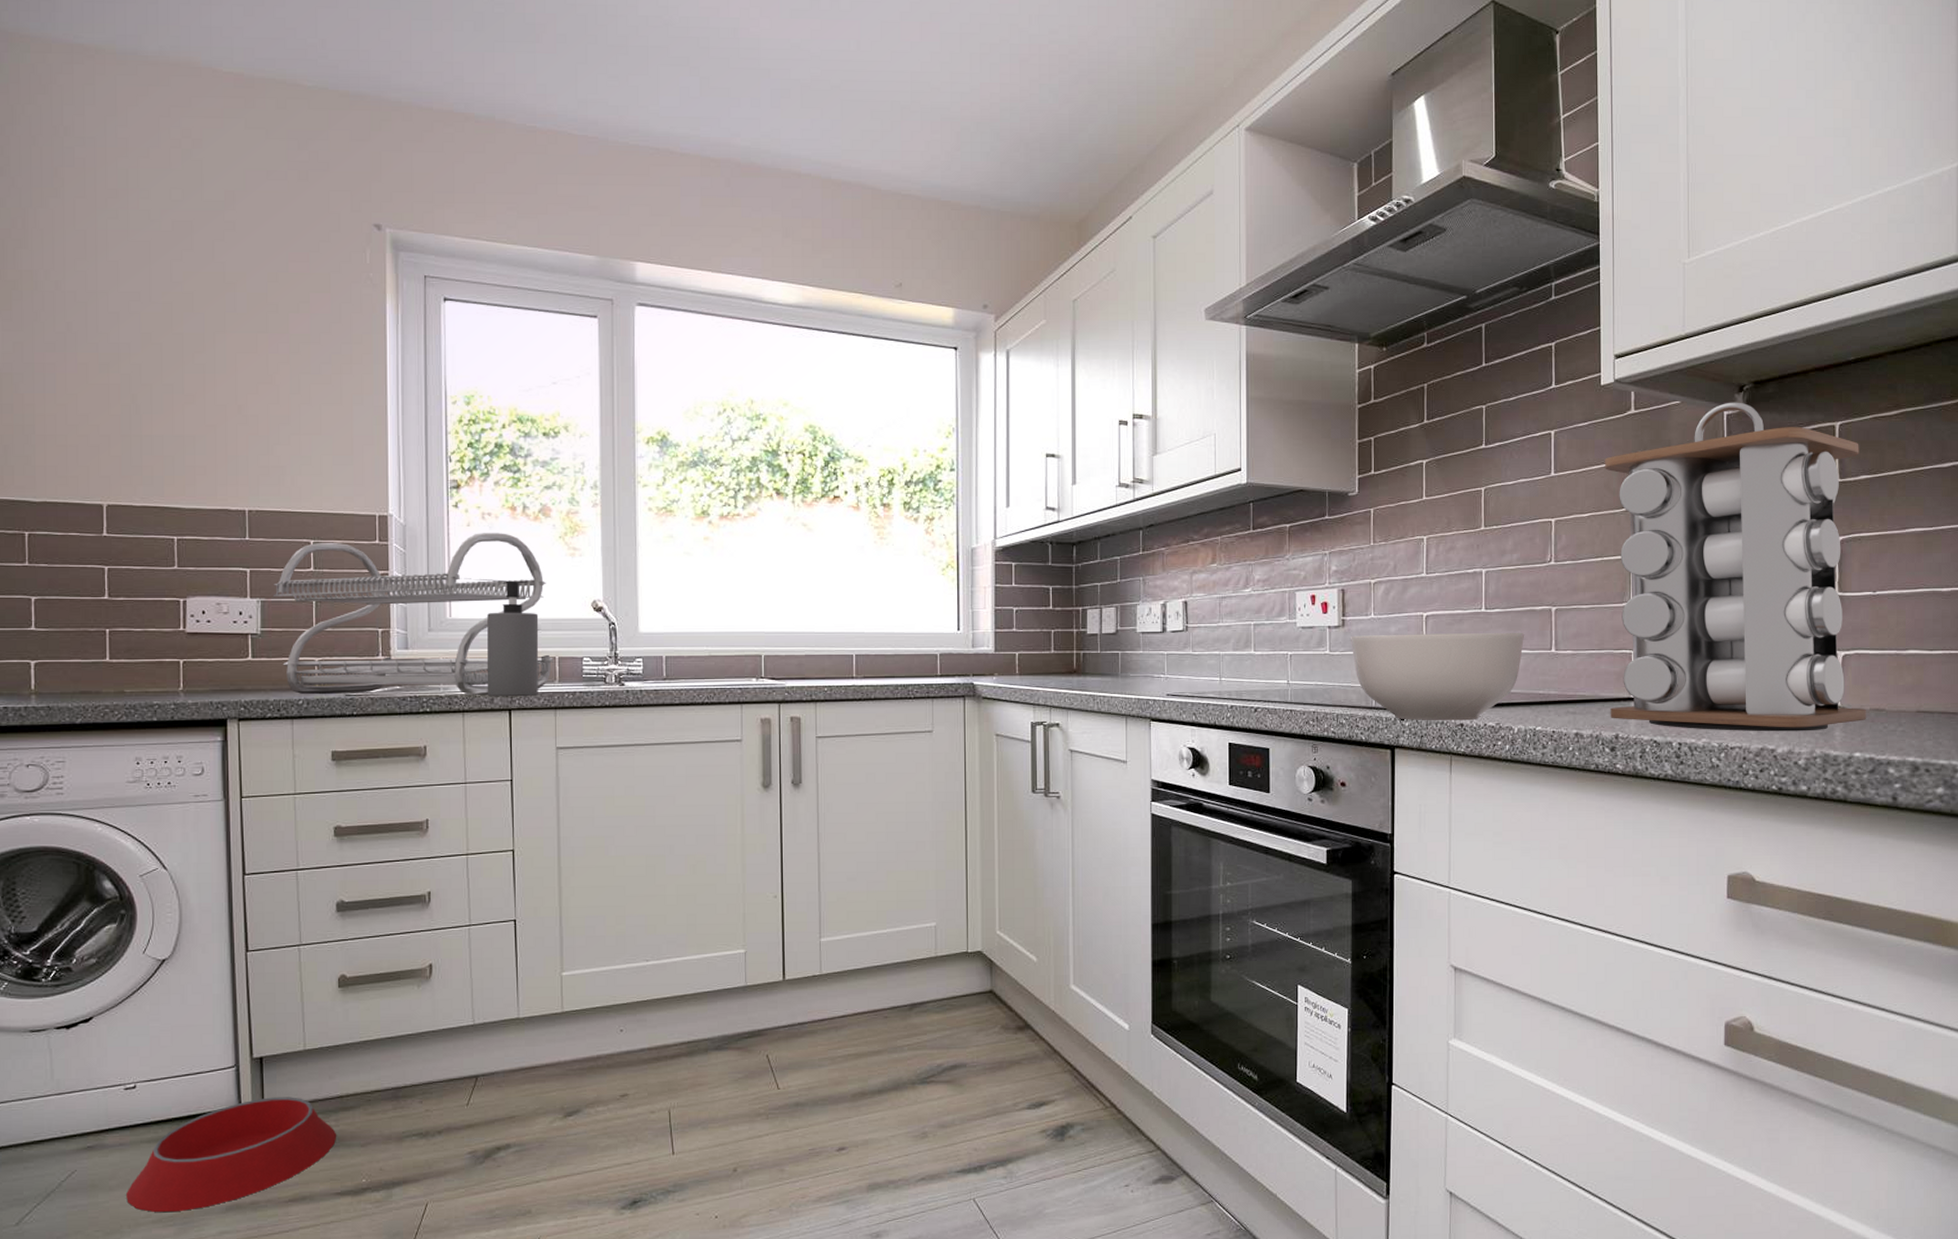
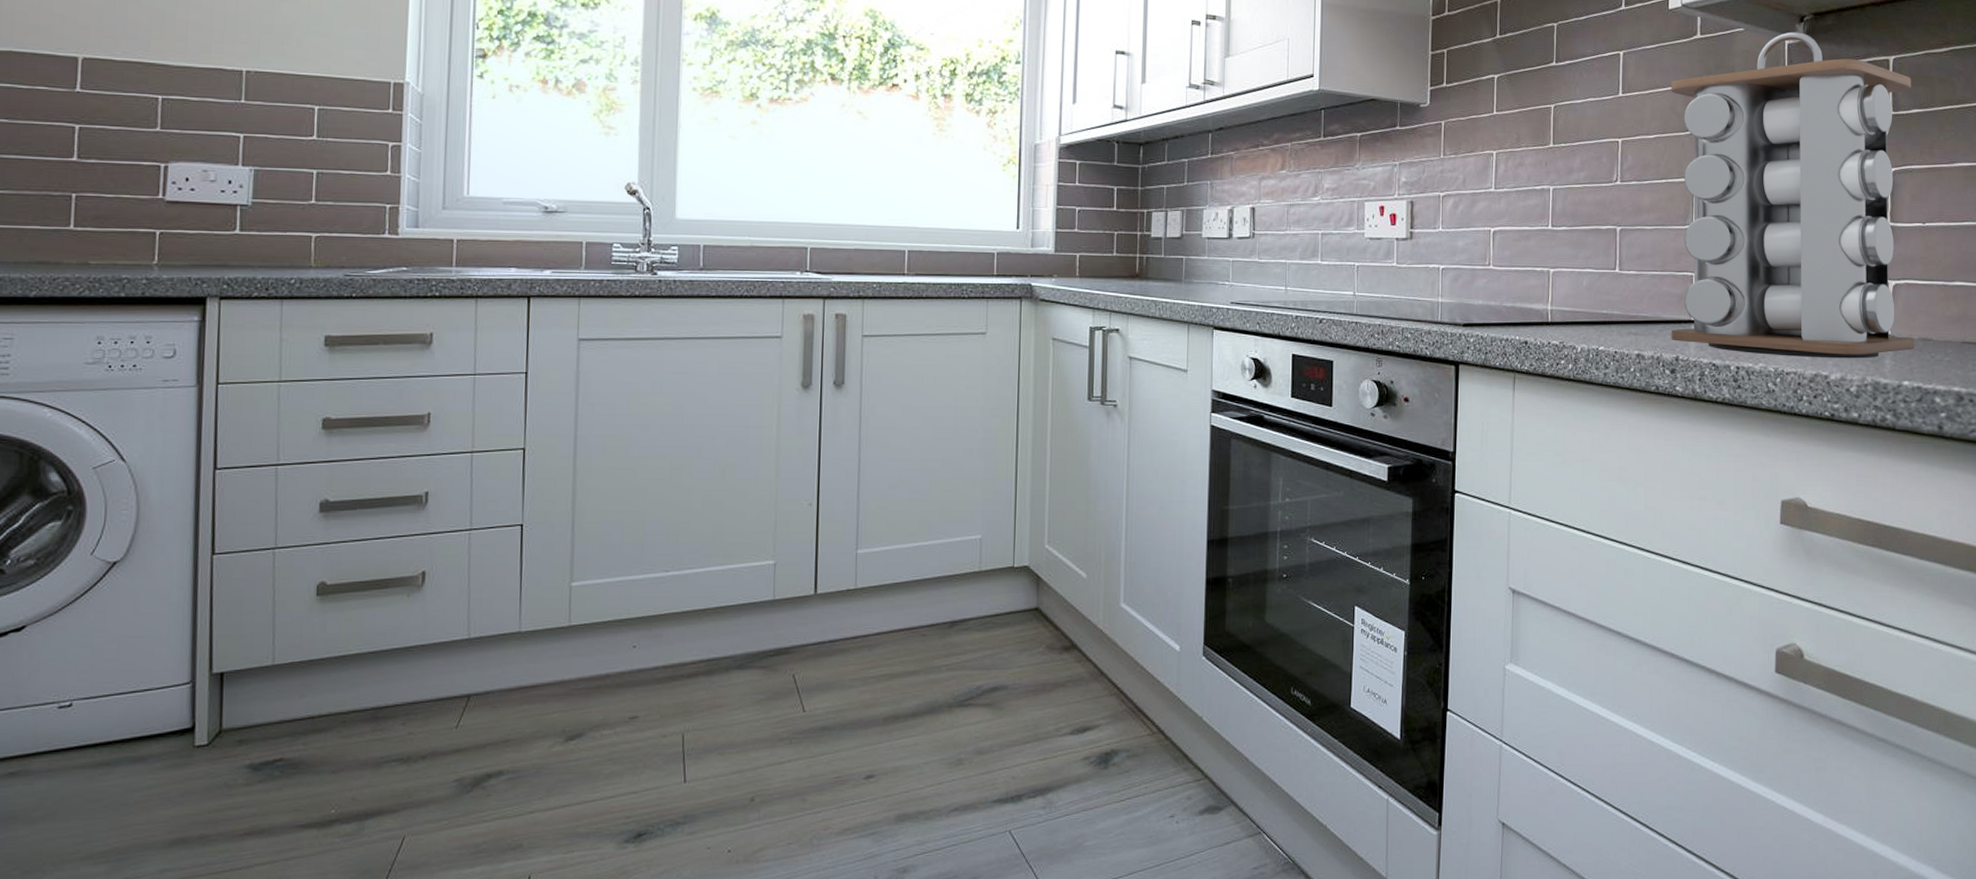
pet bowl: present [126,1097,336,1212] -> none [52,717,304,847]
dish rack: present [272,533,553,695] -> none [268,106,580,280]
soap dispenser: present [486,580,539,697] -> none [504,158,566,283]
bowl: present [1350,633,1525,721] -> none [1417,248,1590,339]

